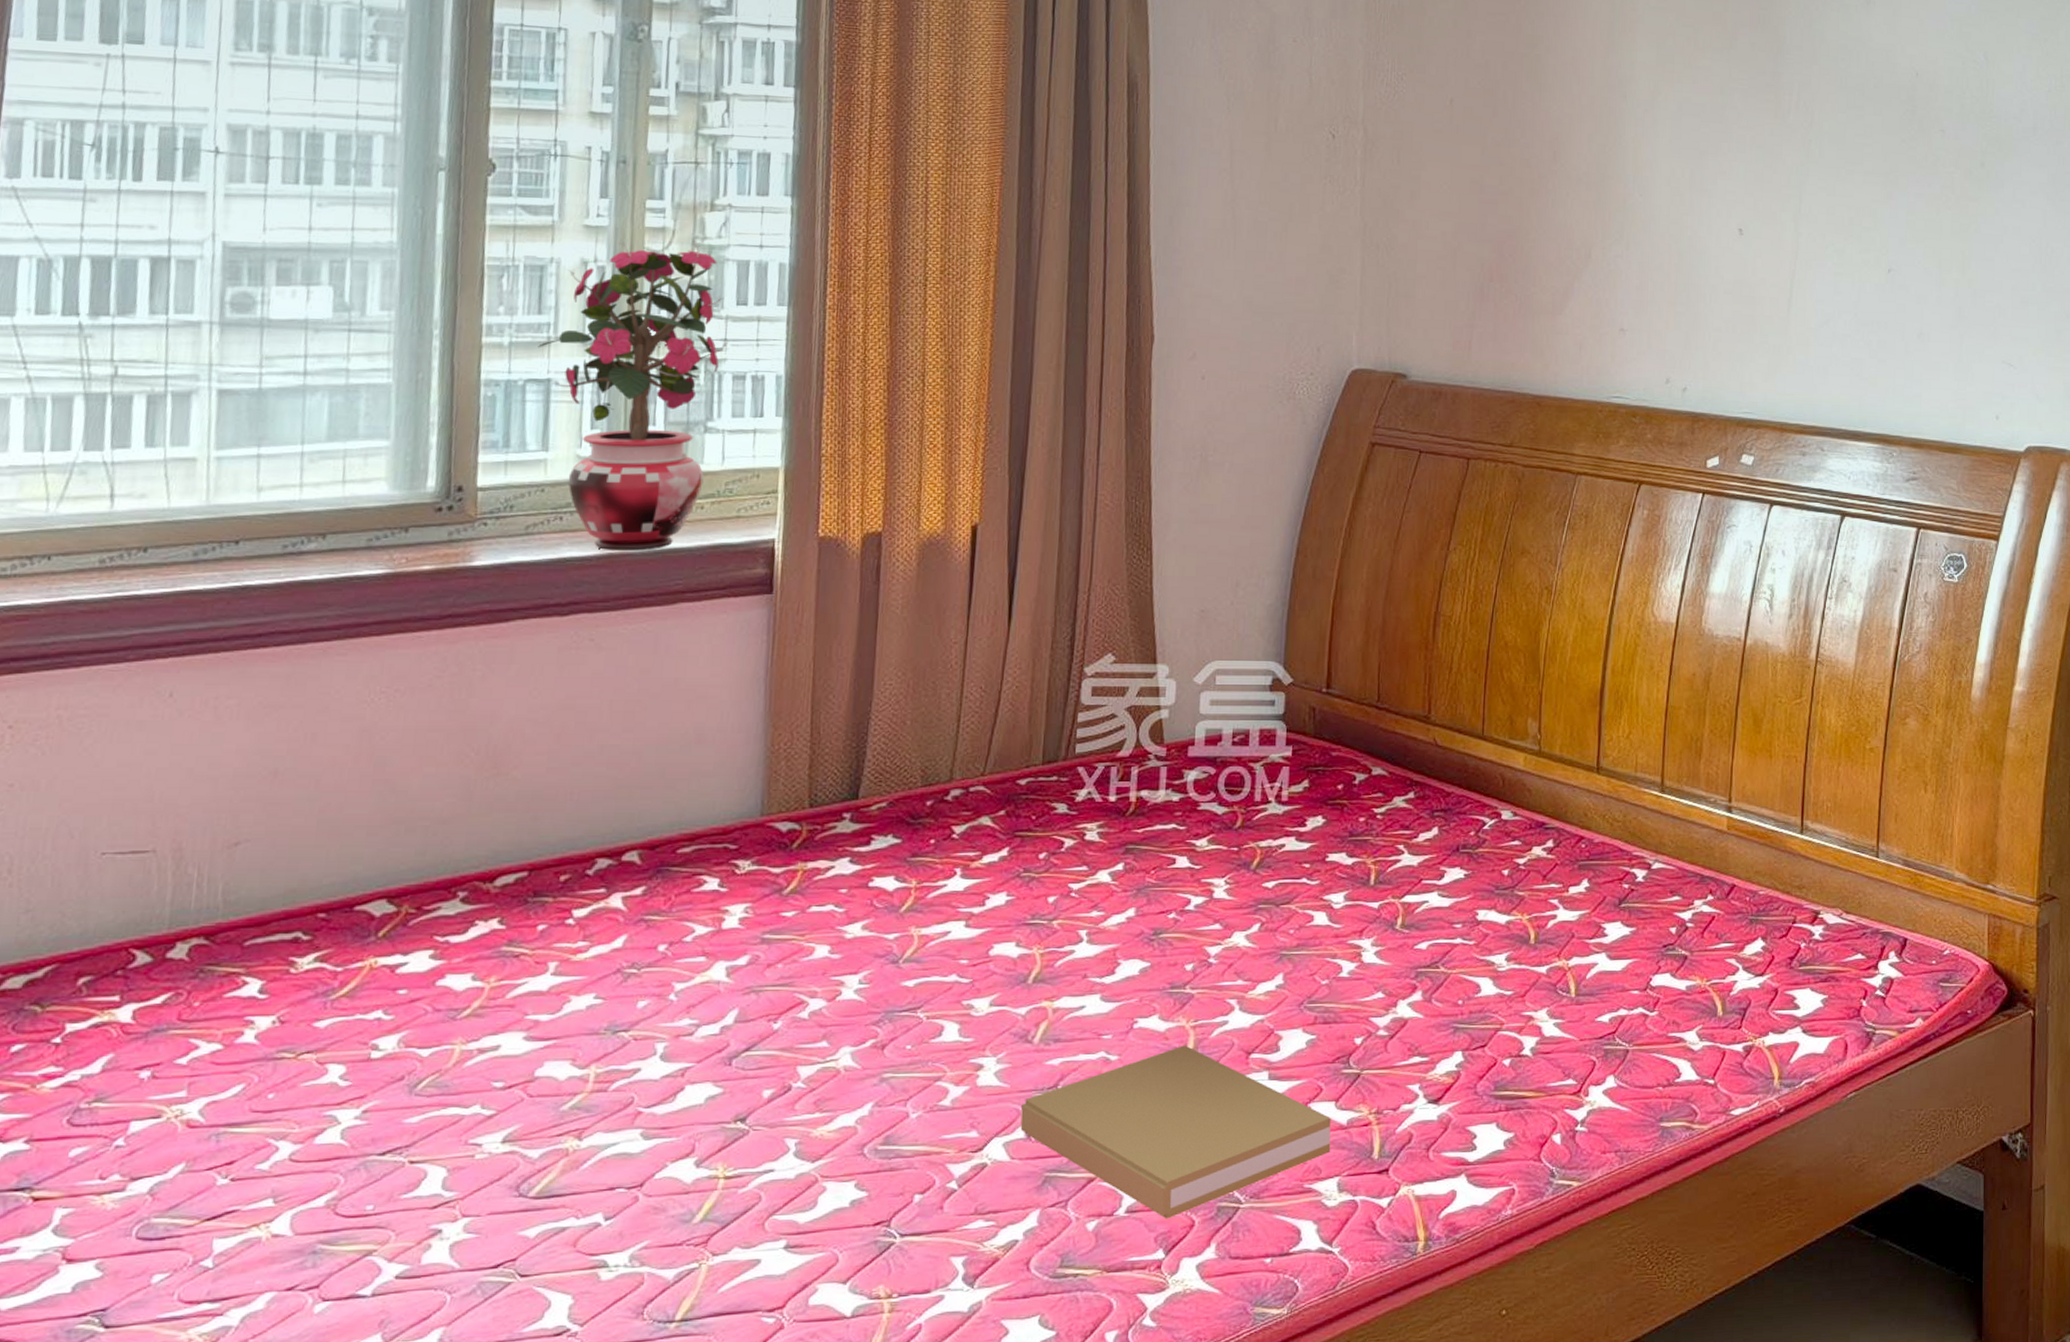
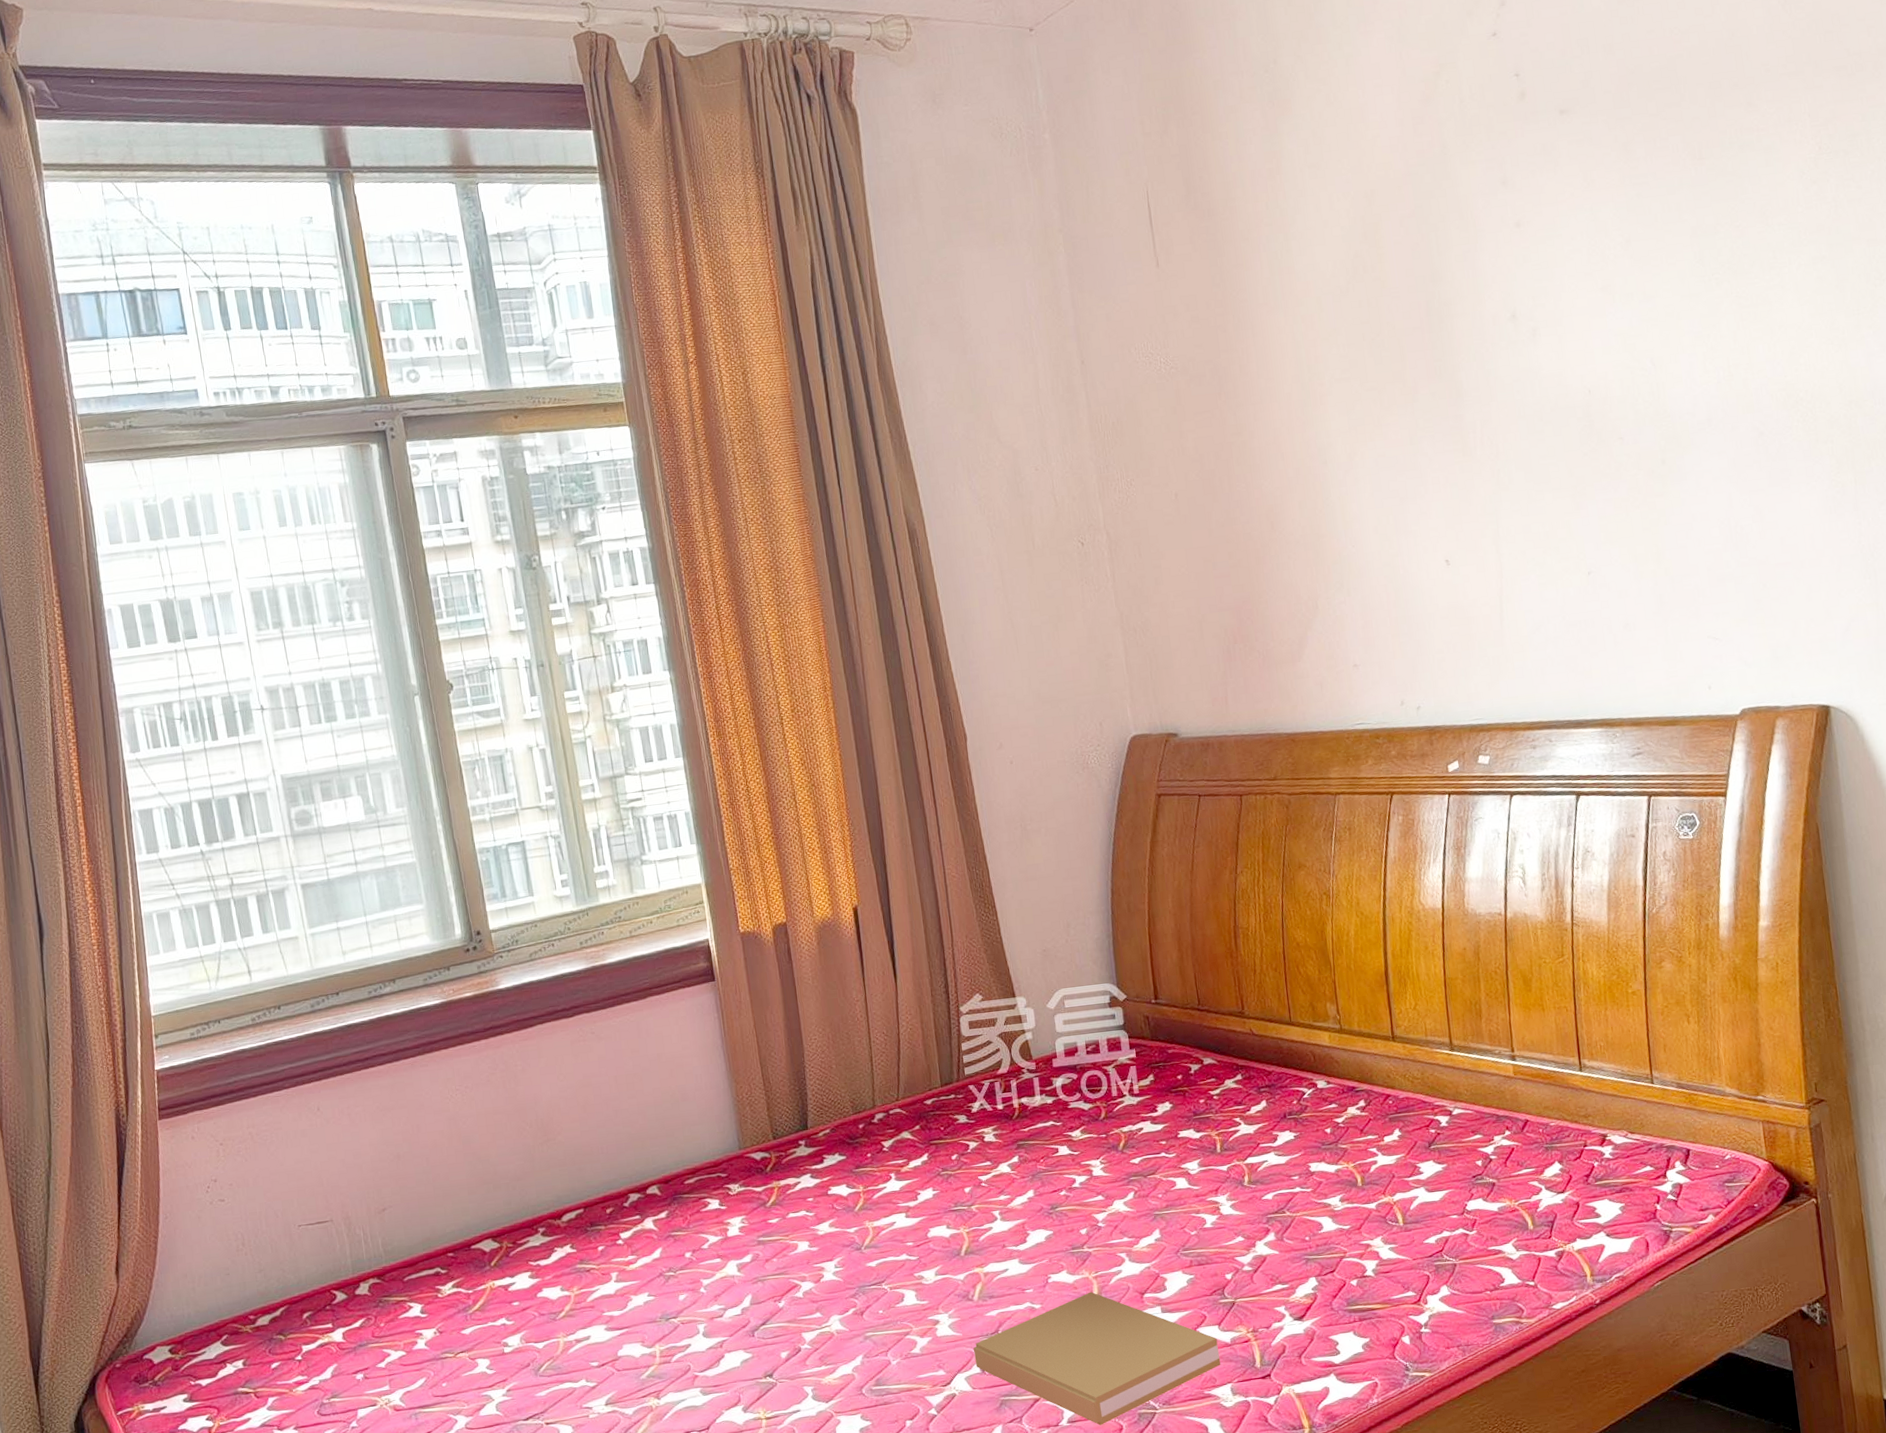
potted flower: present [538,241,729,552] -> none [510,718,649,965]

